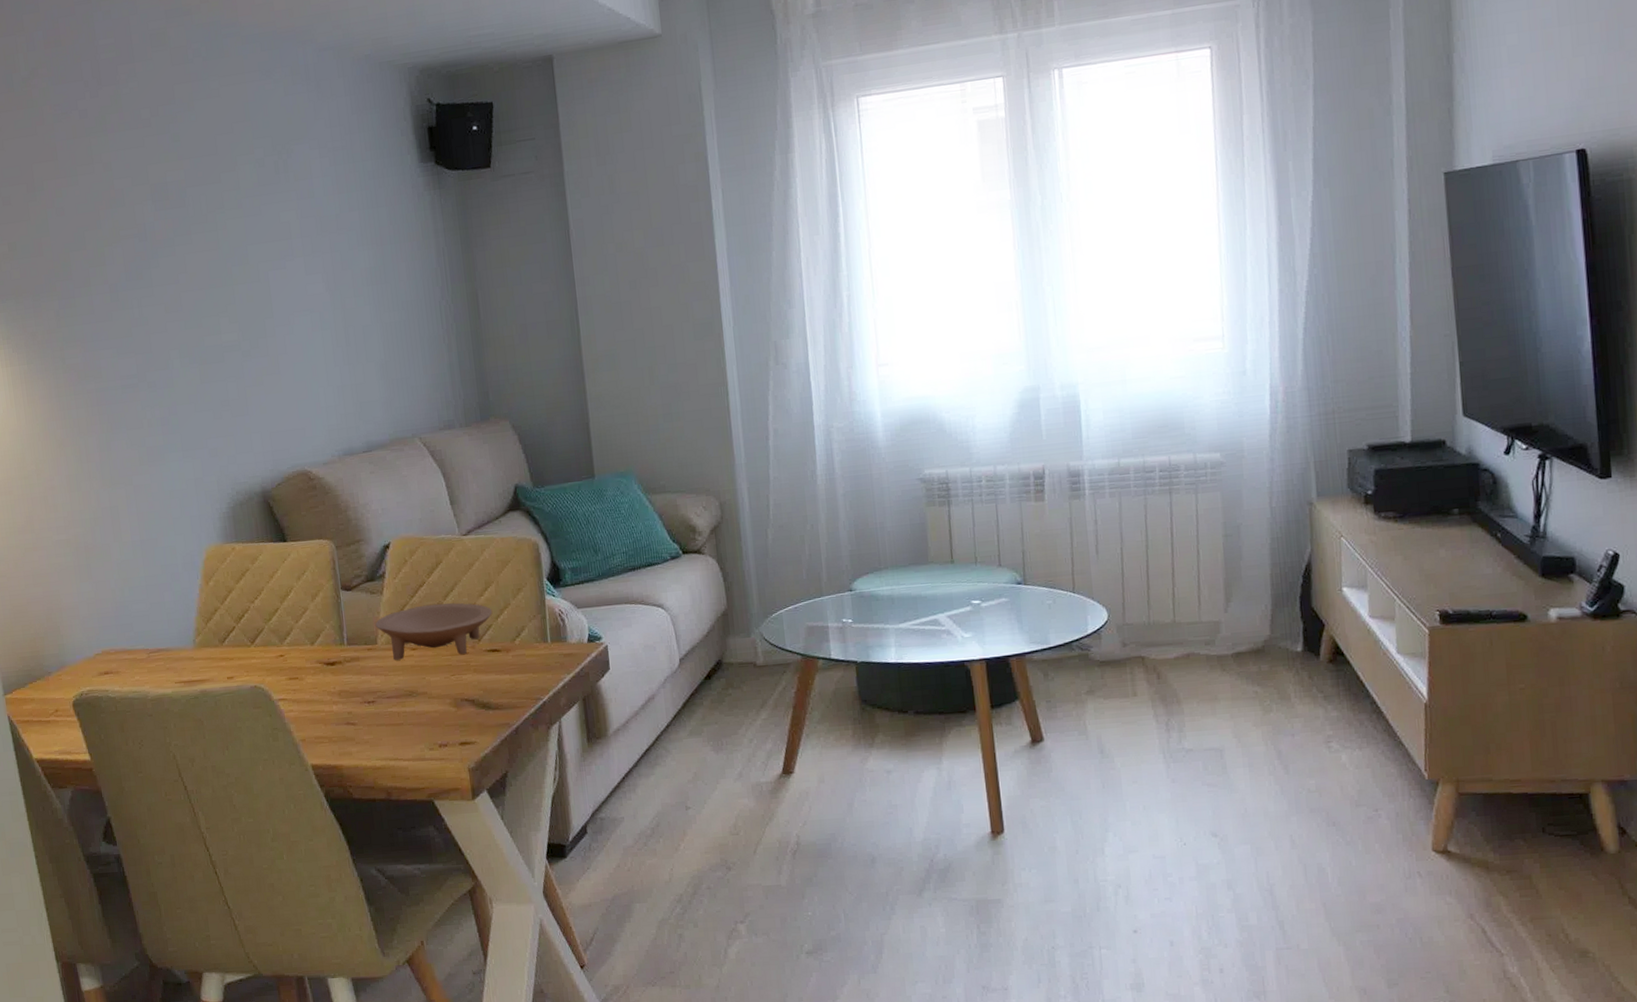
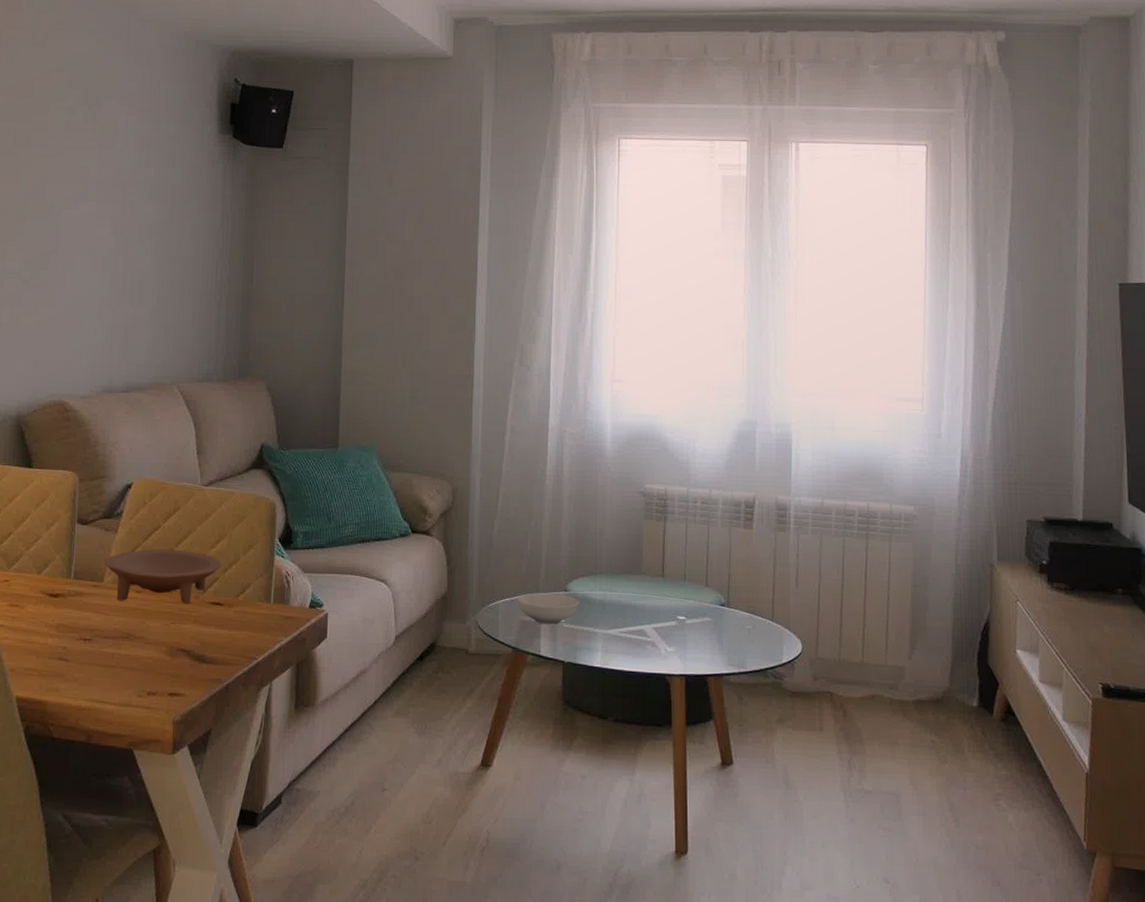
bowl: none [800,594,867,628] -> present [517,593,579,625]

